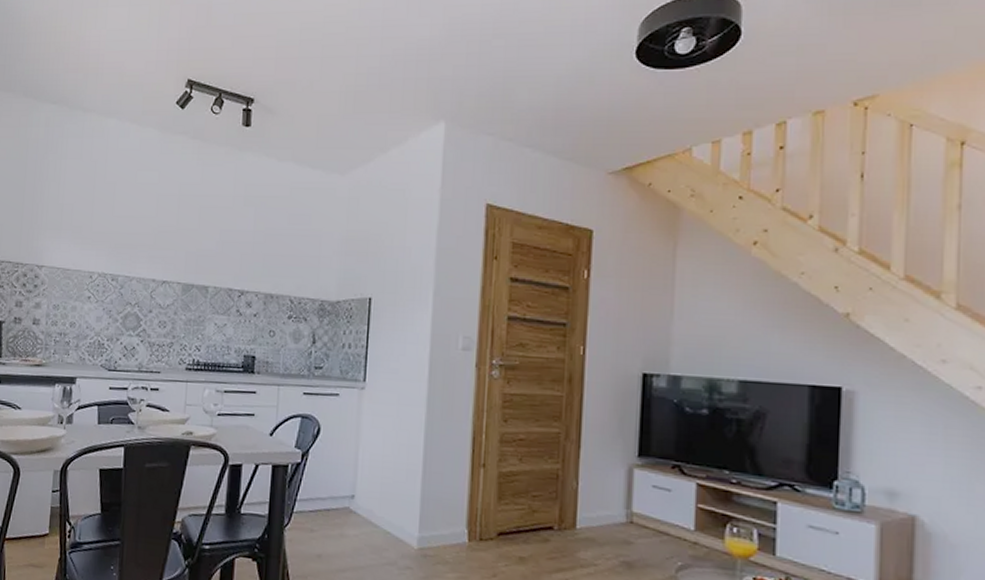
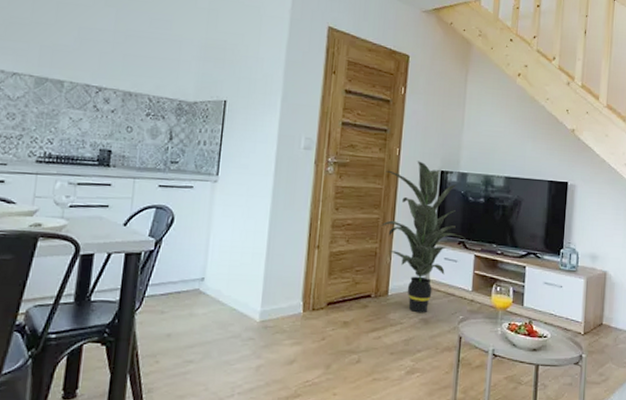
indoor plant: none [562,361,683,555] -> present [380,161,466,313]

